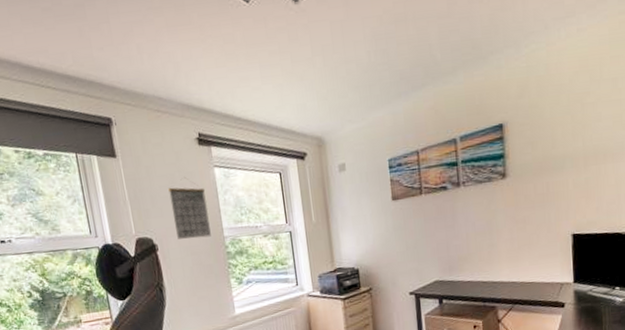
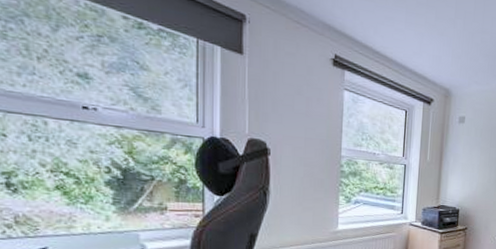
calendar: present [168,177,211,239] -> none [292,92,330,153]

